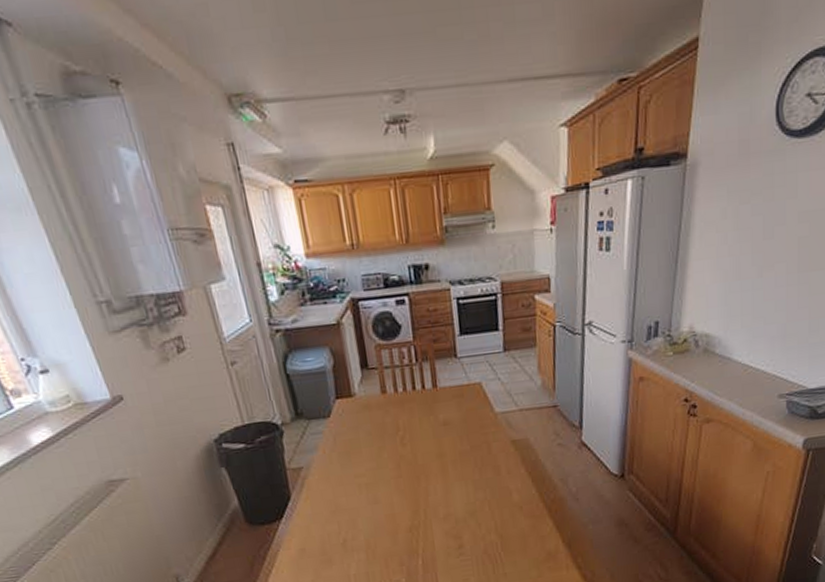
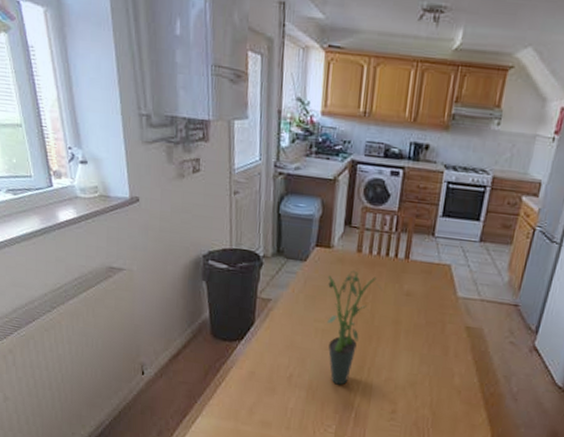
potted plant: none [357,413,418,537] -> present [327,270,383,386]

